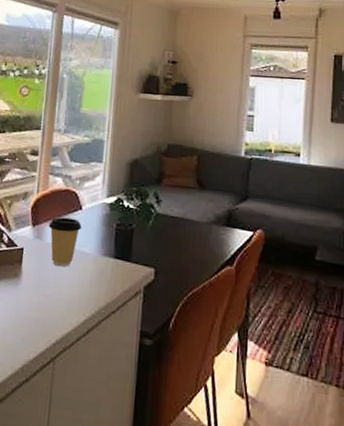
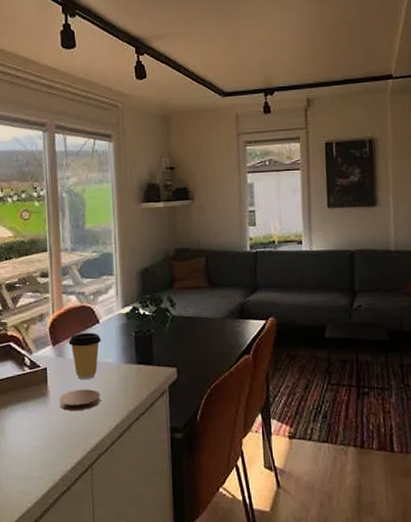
coaster: none [31,275,74,299] -> present [59,389,101,412]

